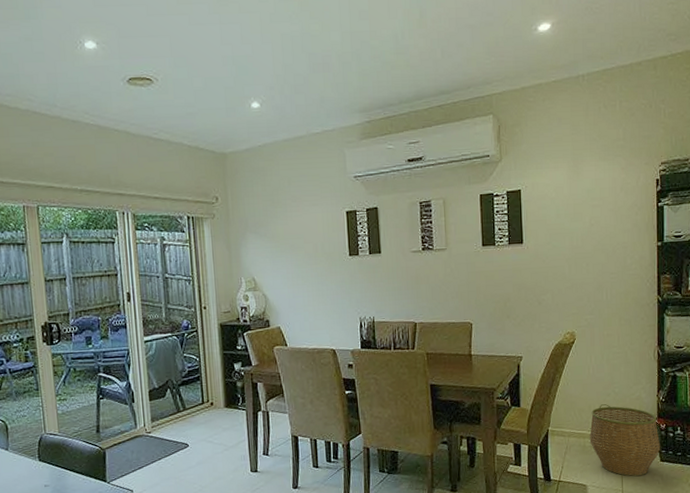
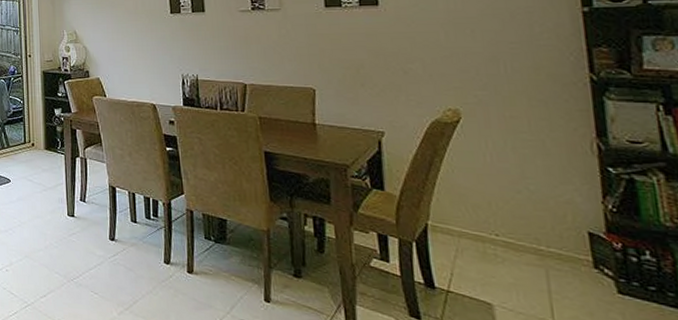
basket: present [590,404,661,477] -> none [492,203,617,308]

